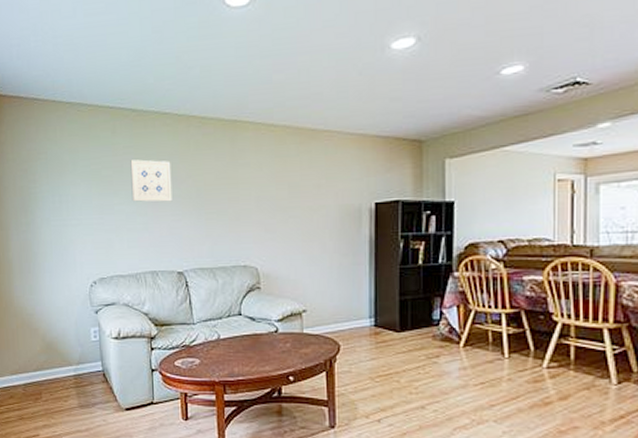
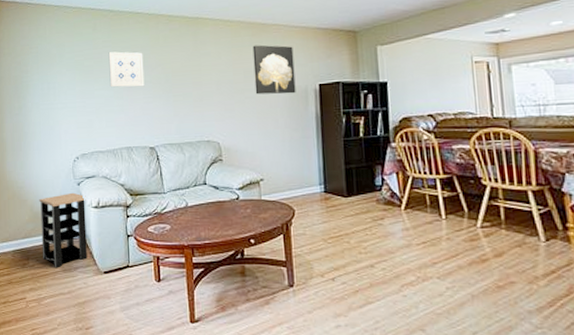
side table: none [52,321,107,404] -> present [39,192,87,268]
wall art: none [299,154,348,214] -> present [252,45,296,95]

